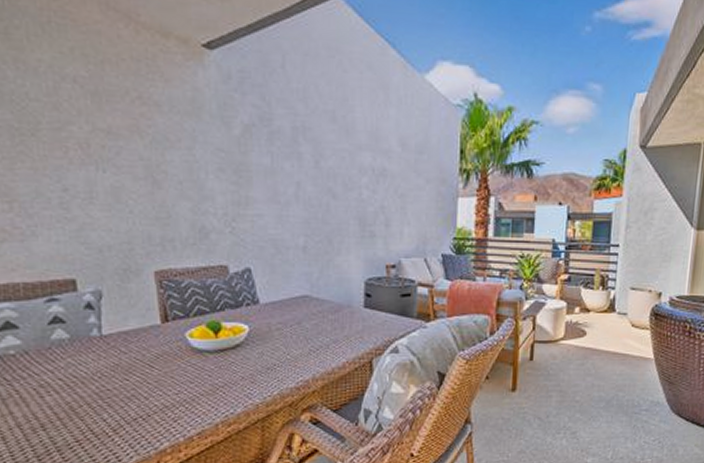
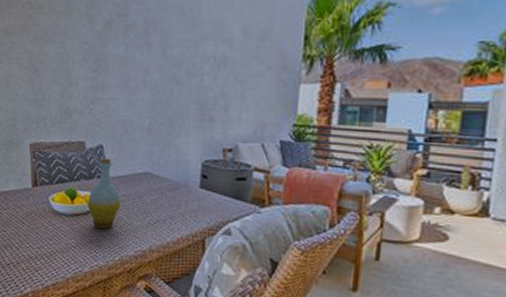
bottle: none [236,283,277,363] -> present [87,158,121,230]

